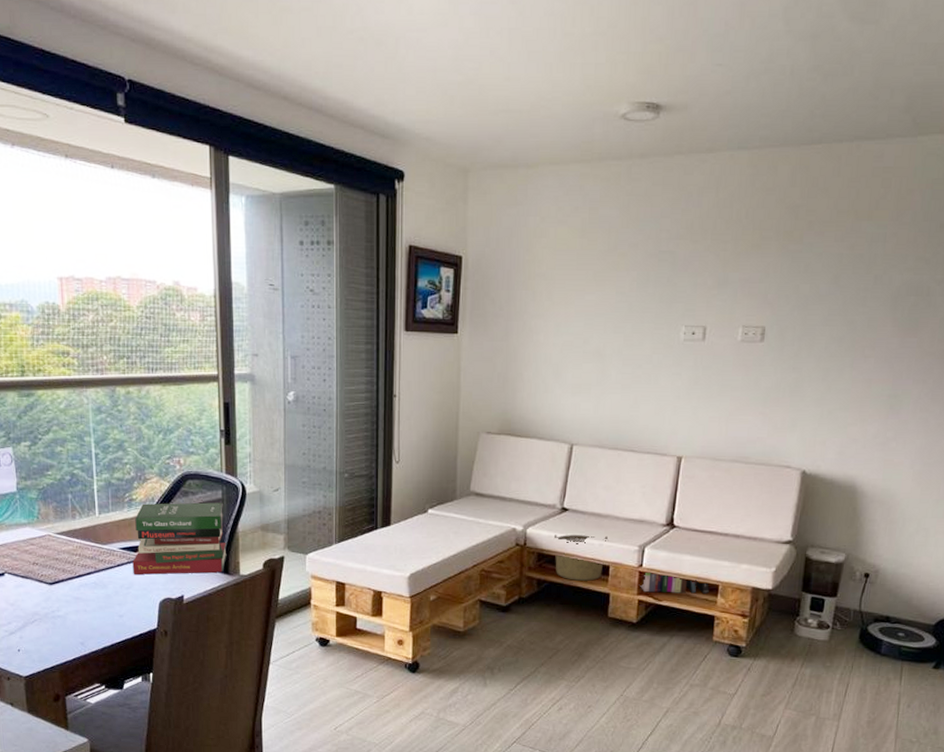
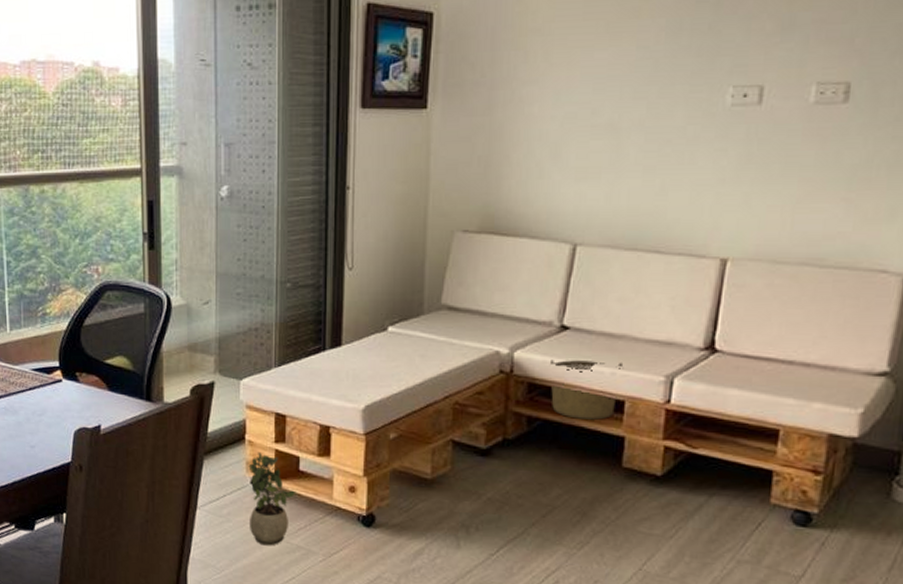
books: present [132,502,227,575] -> none [45,317,149,400]
potted plant: none [314,614,353,692] -> present [248,451,295,546]
books: present [639,573,709,594] -> none [665,411,766,441]

